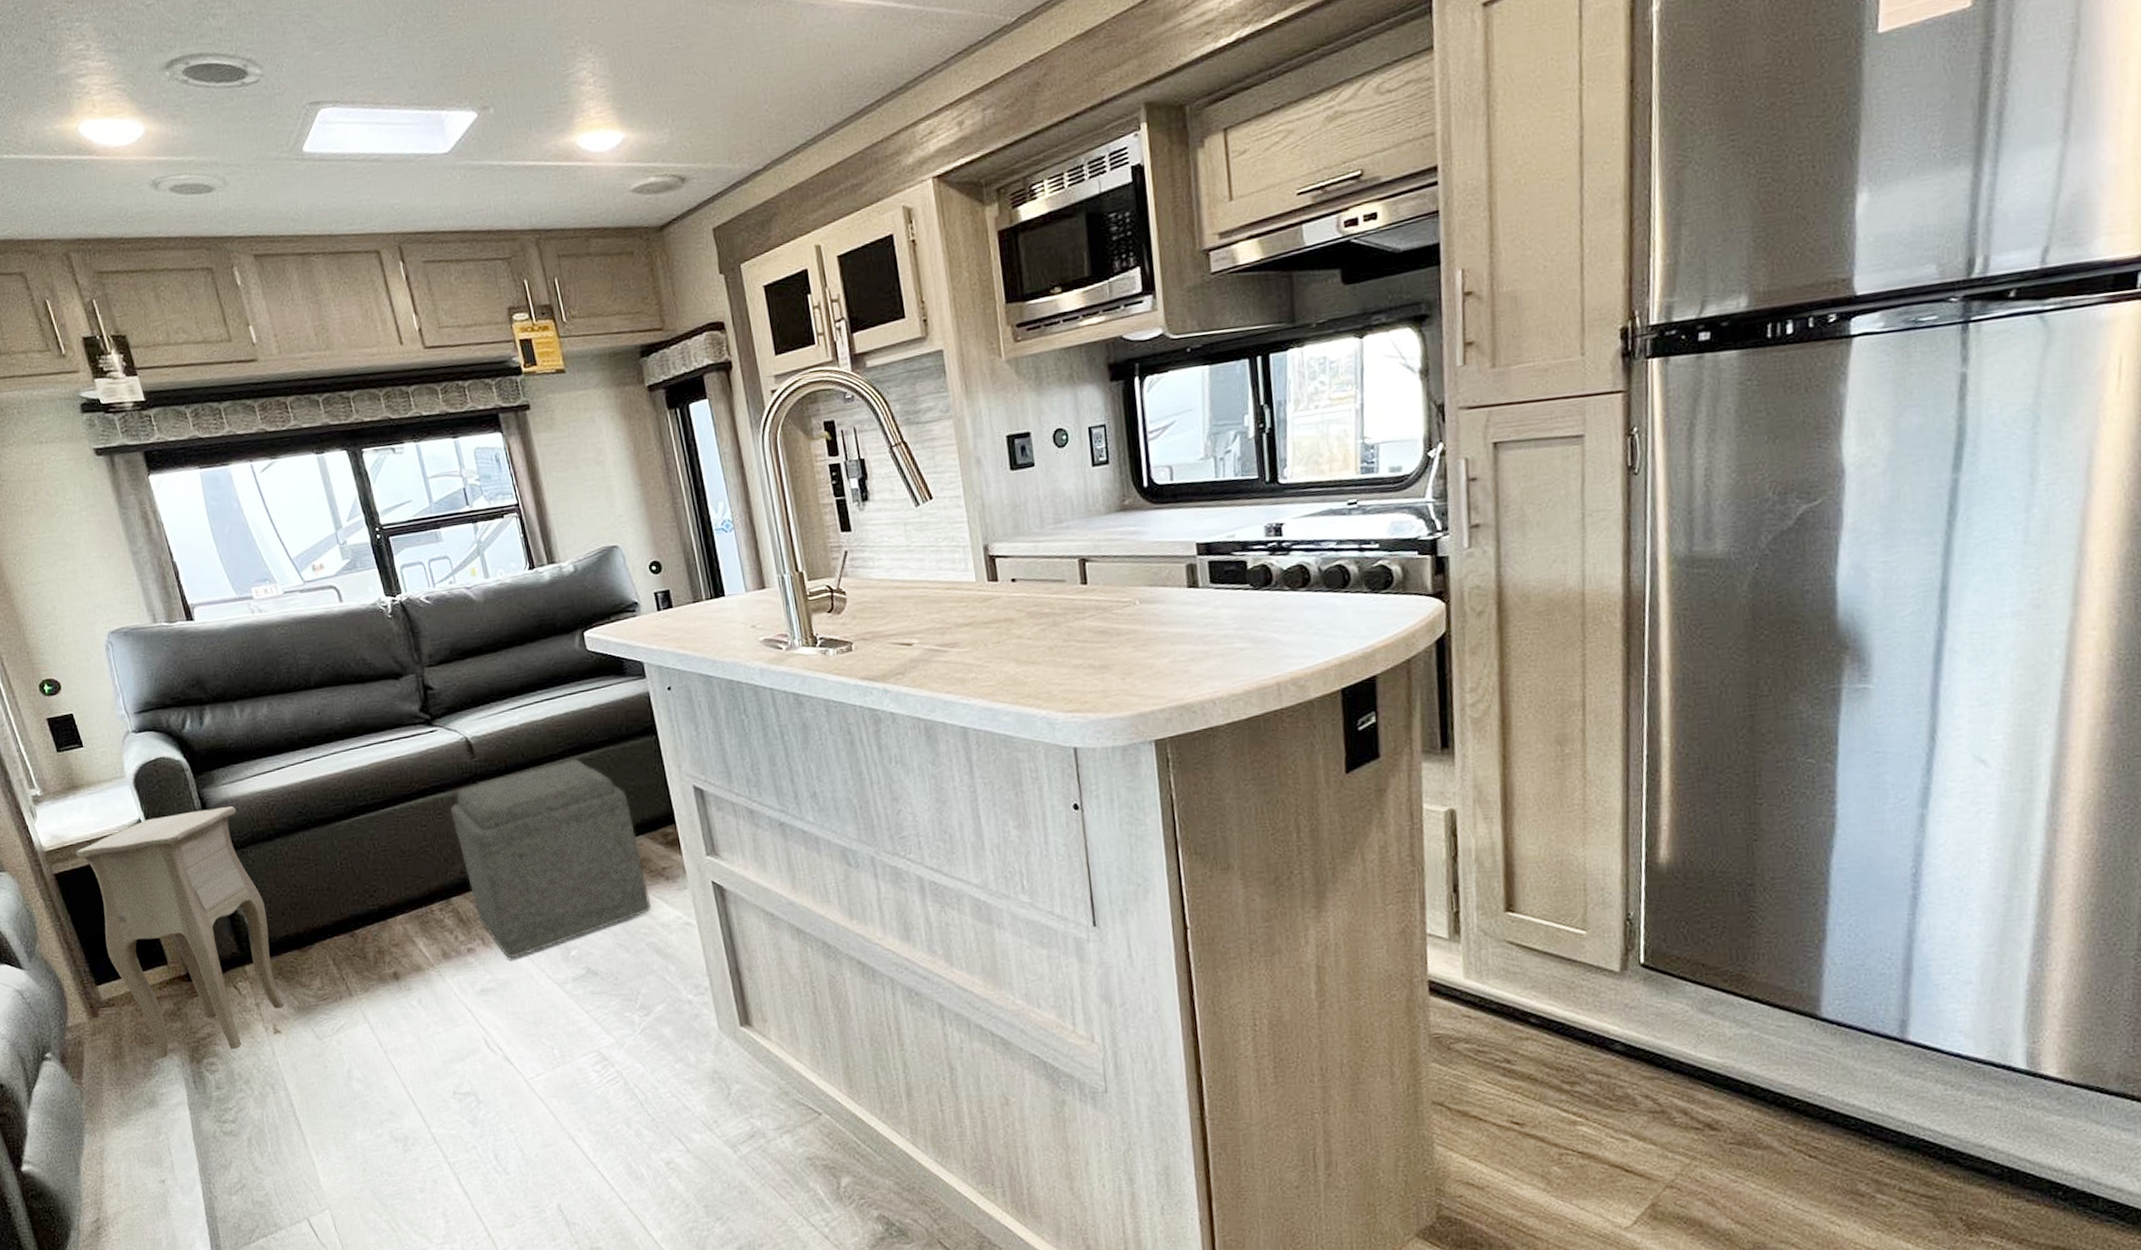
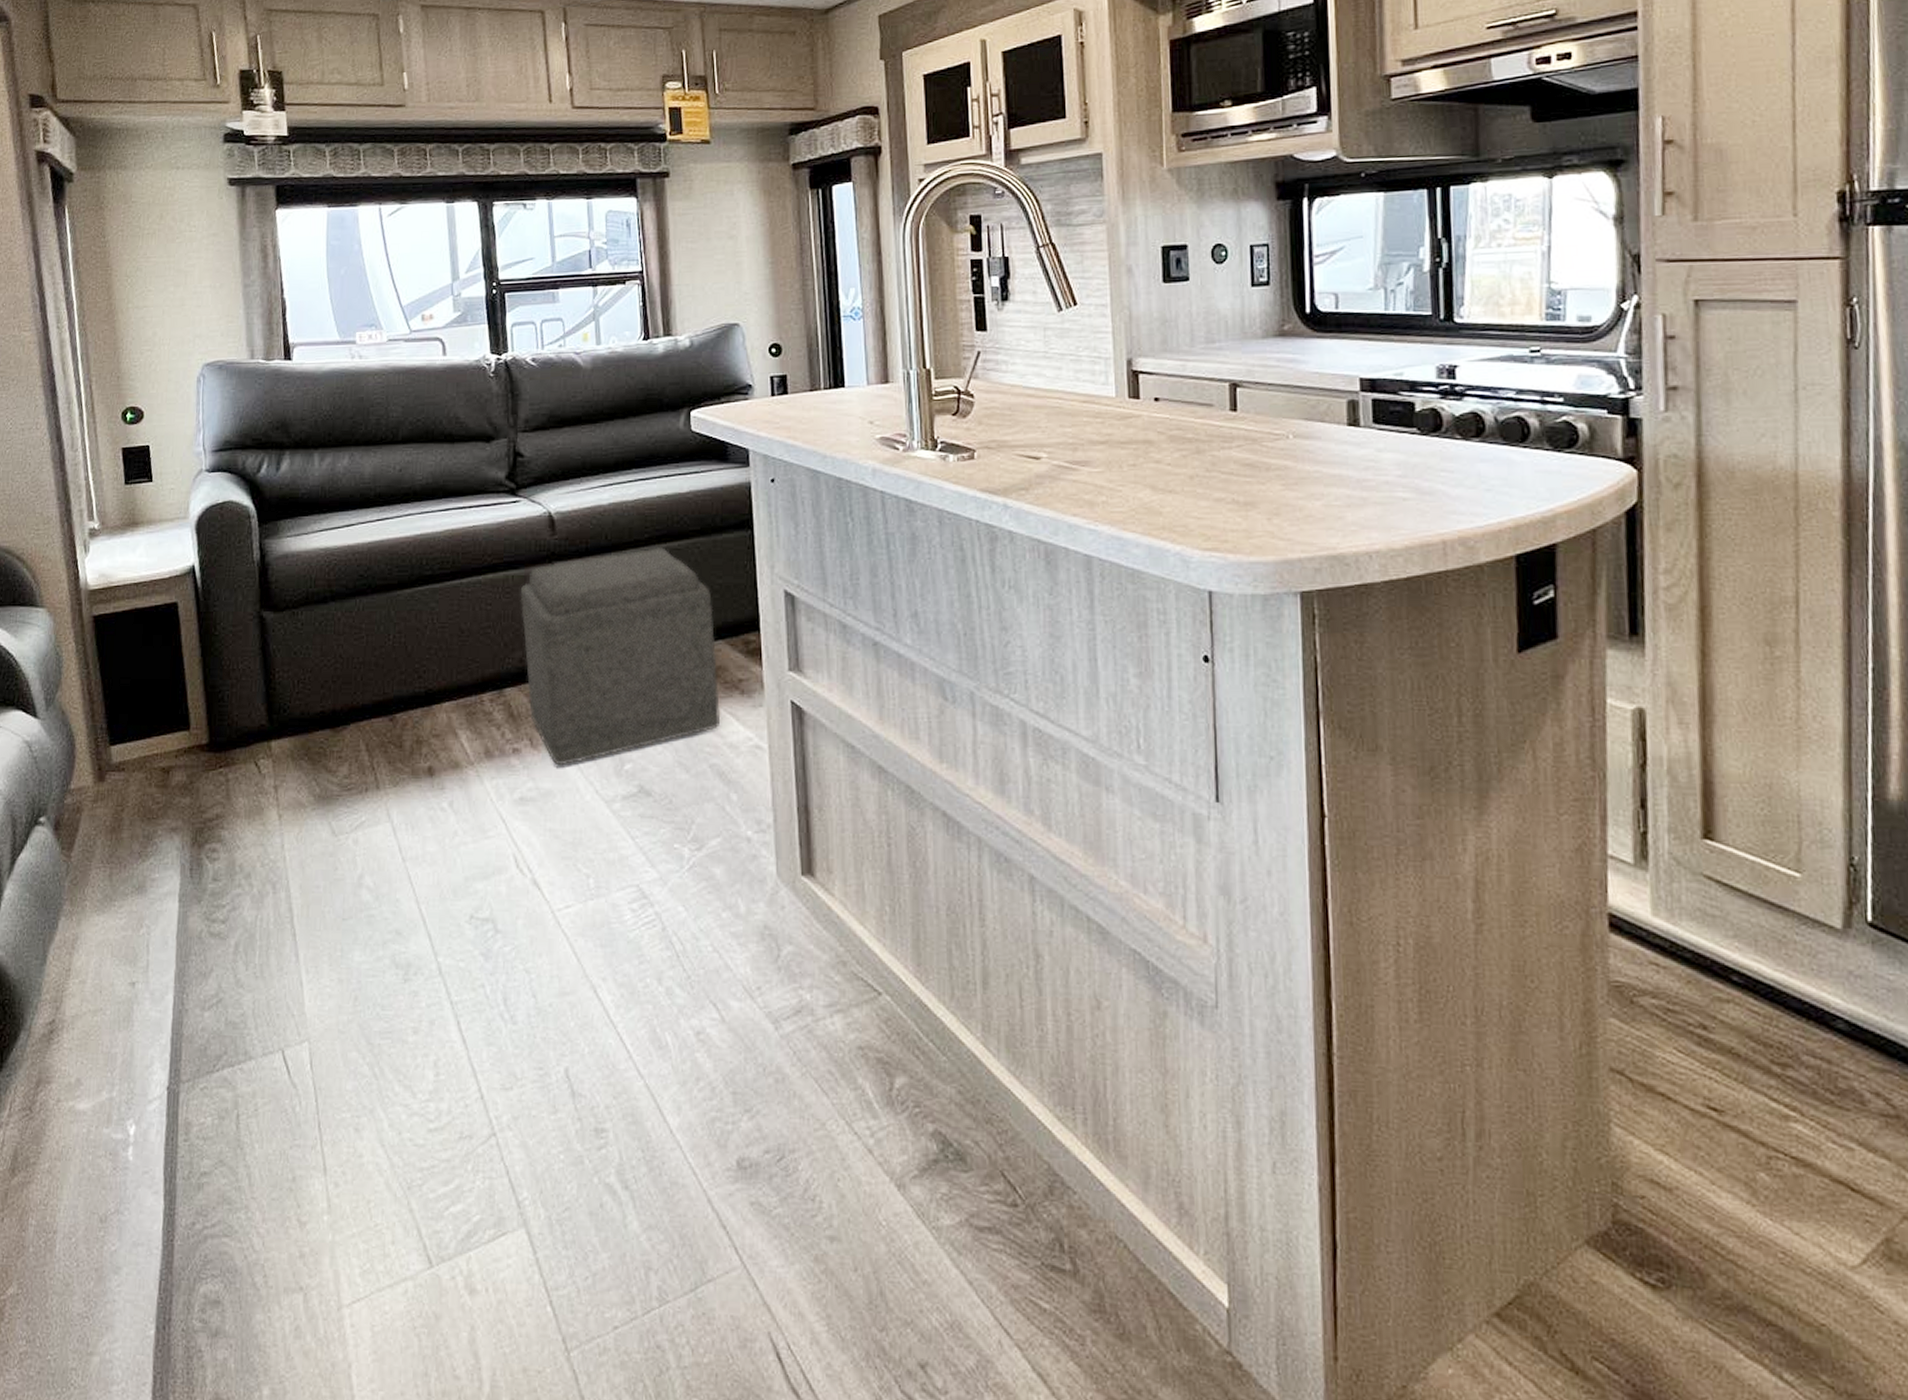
side table: present [75,806,285,1059] -> none [120,562,305,838]

